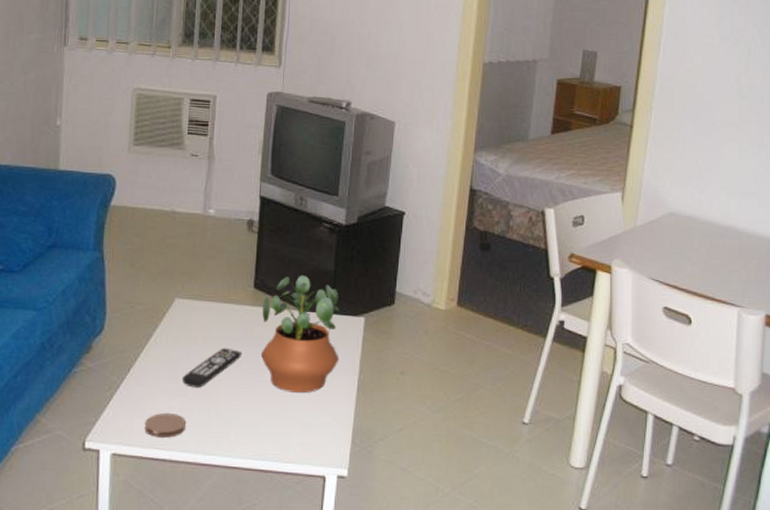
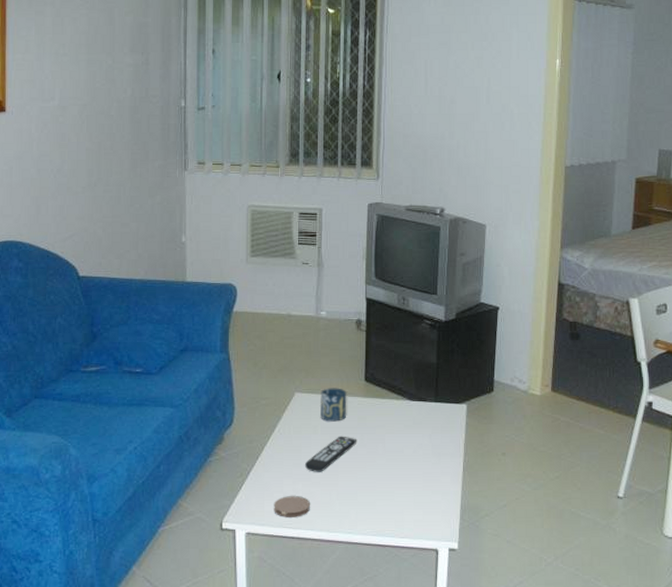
cup: none [202,294,234,332] -> present [319,388,347,422]
potted plant: present [260,275,339,393] -> none [374,368,445,474]

